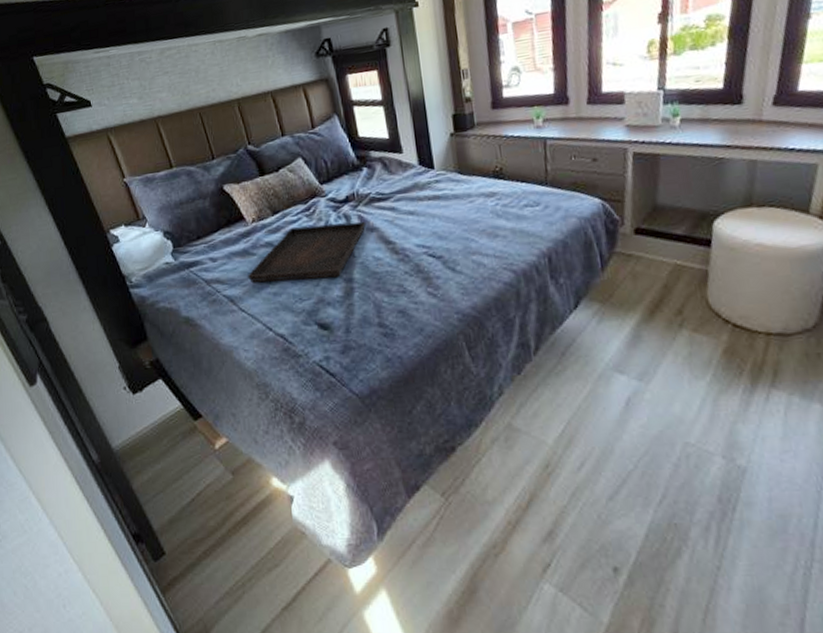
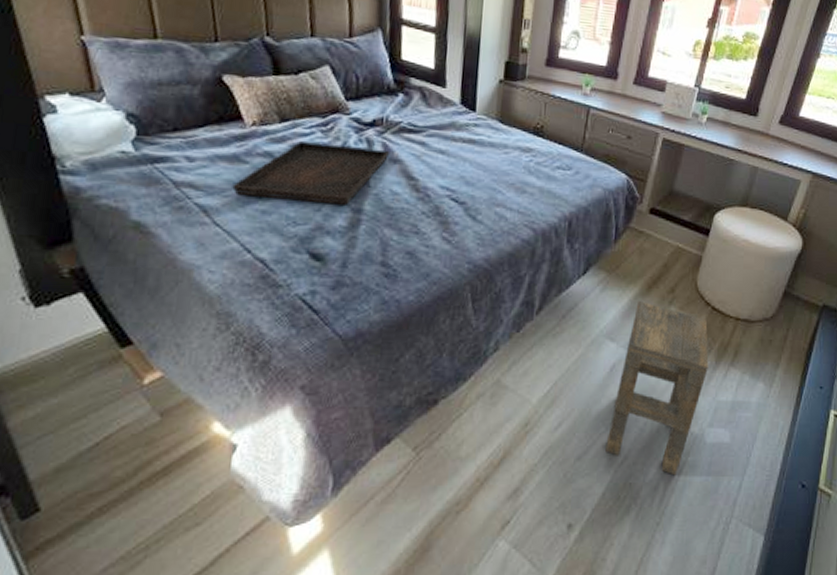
side table: none [638,327,744,514] -> present [605,300,709,476]

